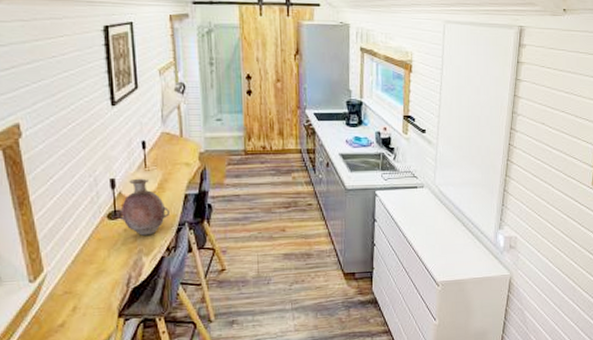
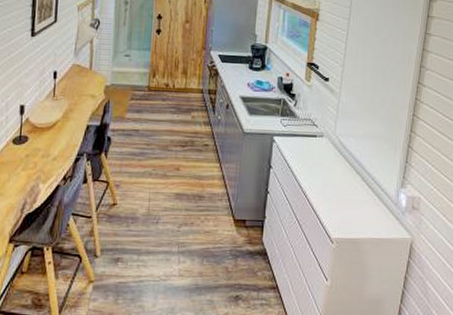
vase: present [117,178,169,236] -> none [22,106,70,163]

